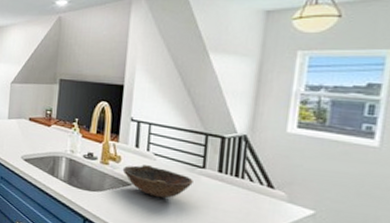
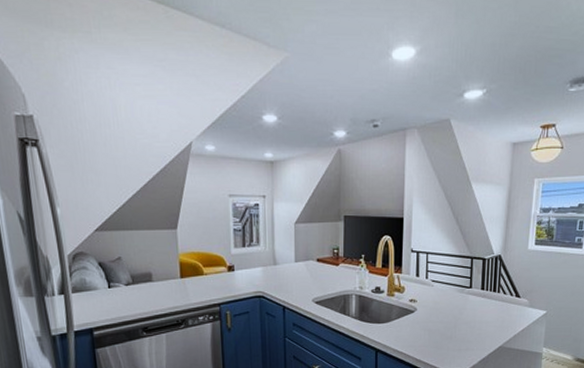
bowl: present [122,165,193,199] -> none [406,292,463,320]

